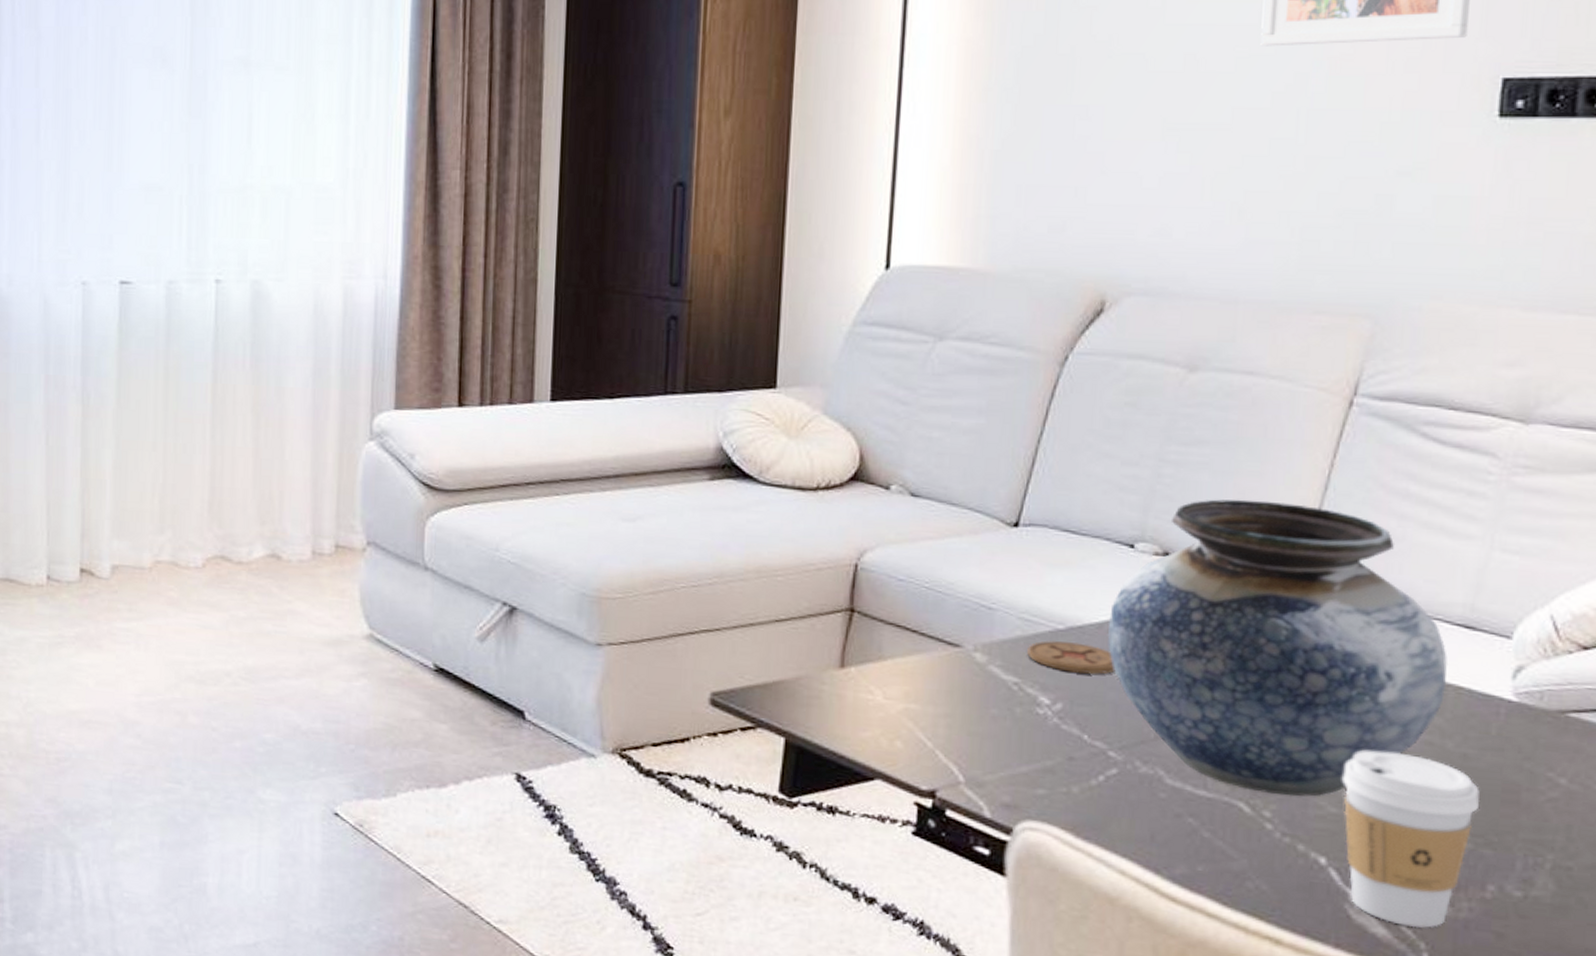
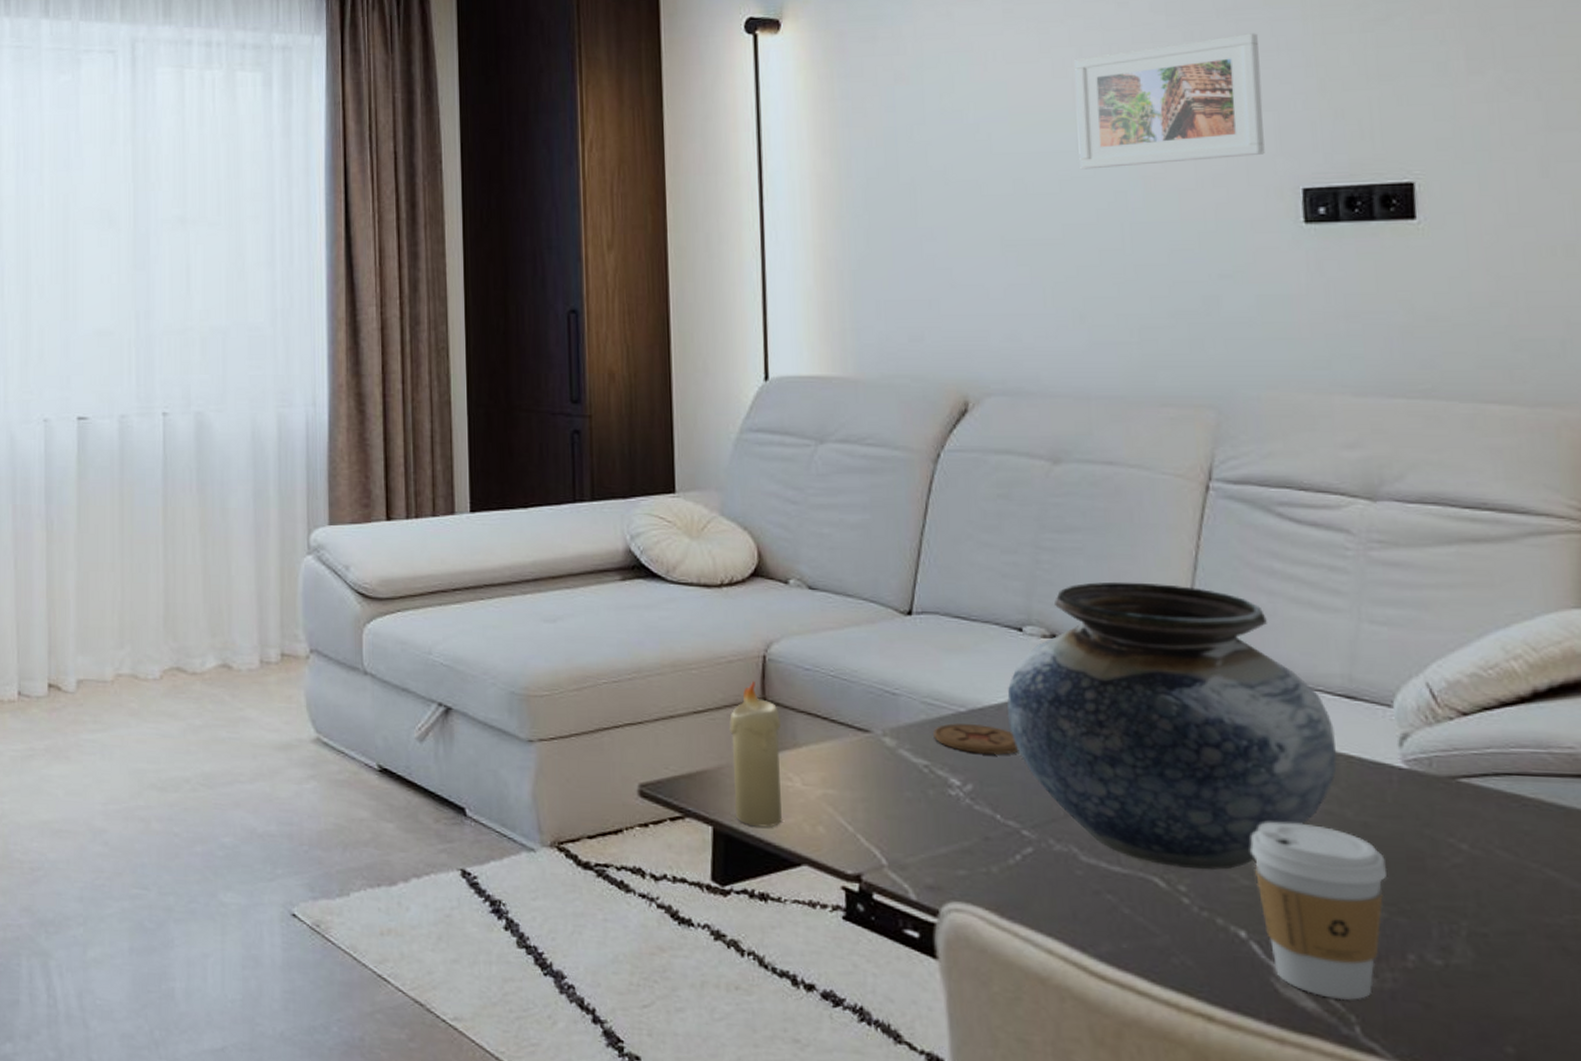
candle: none [810,589,867,741] -> present [729,680,783,828]

